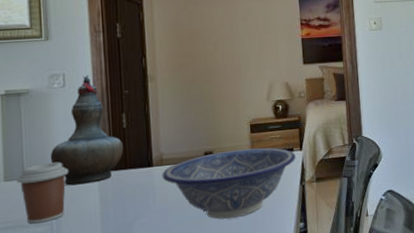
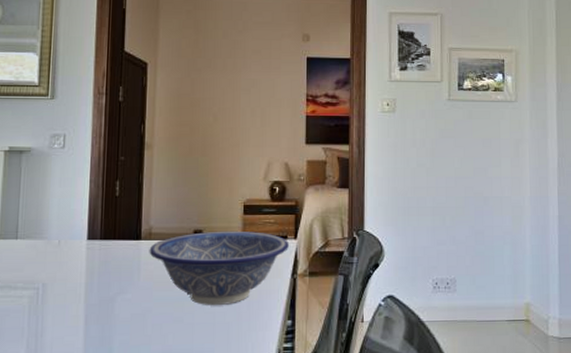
coffee cup: present [17,162,69,224] -> none [10,224,60,286]
decorative vase: present [50,75,124,186] -> none [43,138,115,251]

